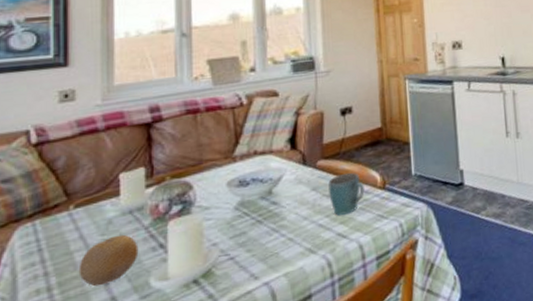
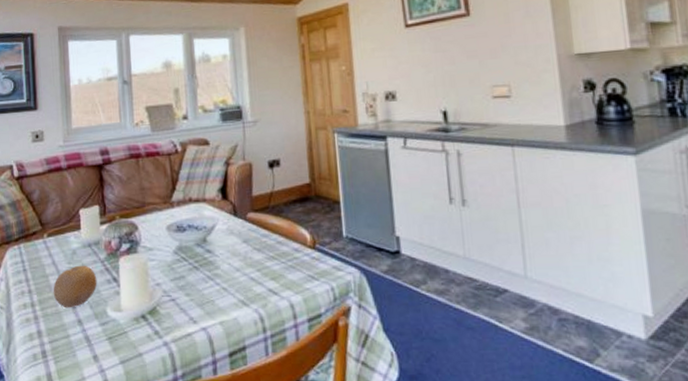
mug: present [328,172,365,215] -> none [259,228,294,271]

